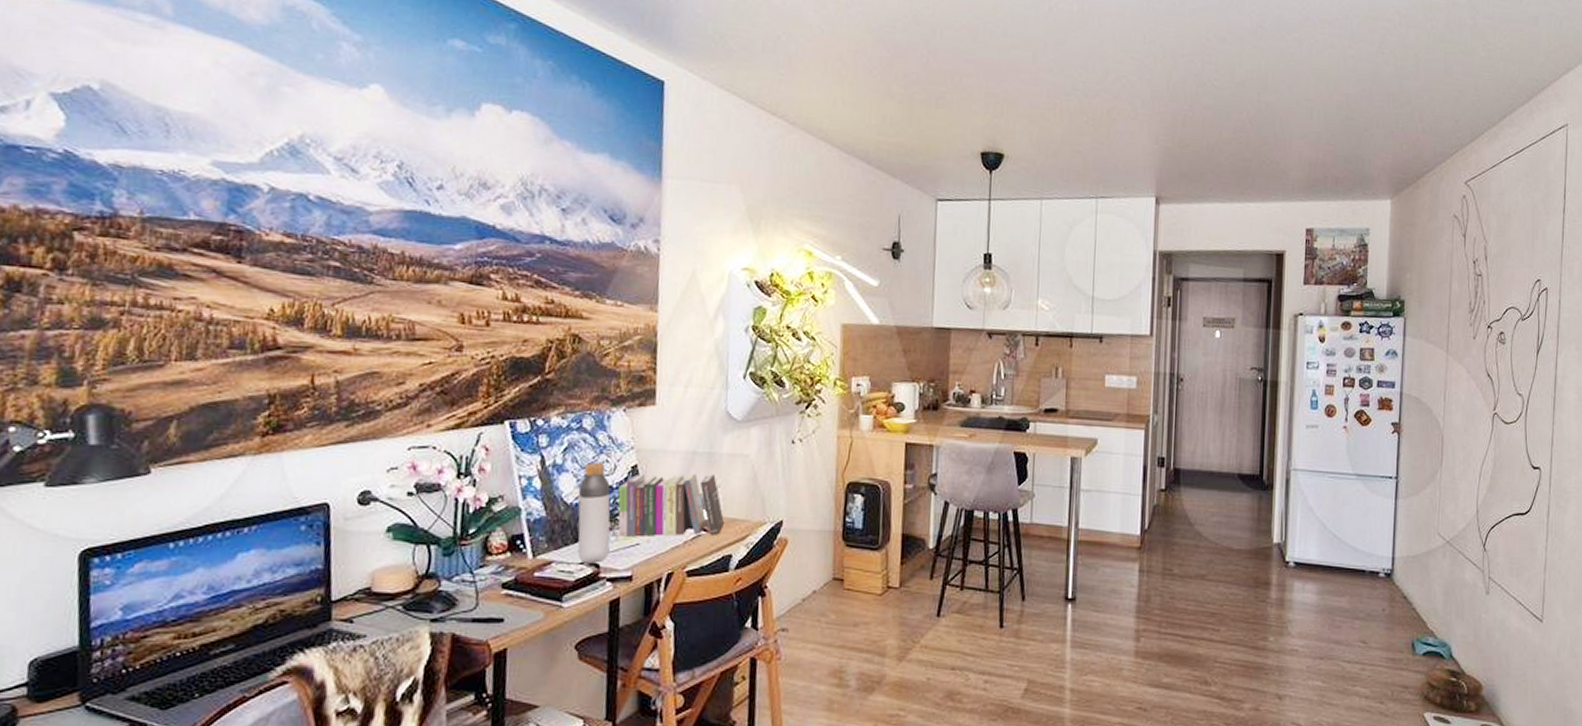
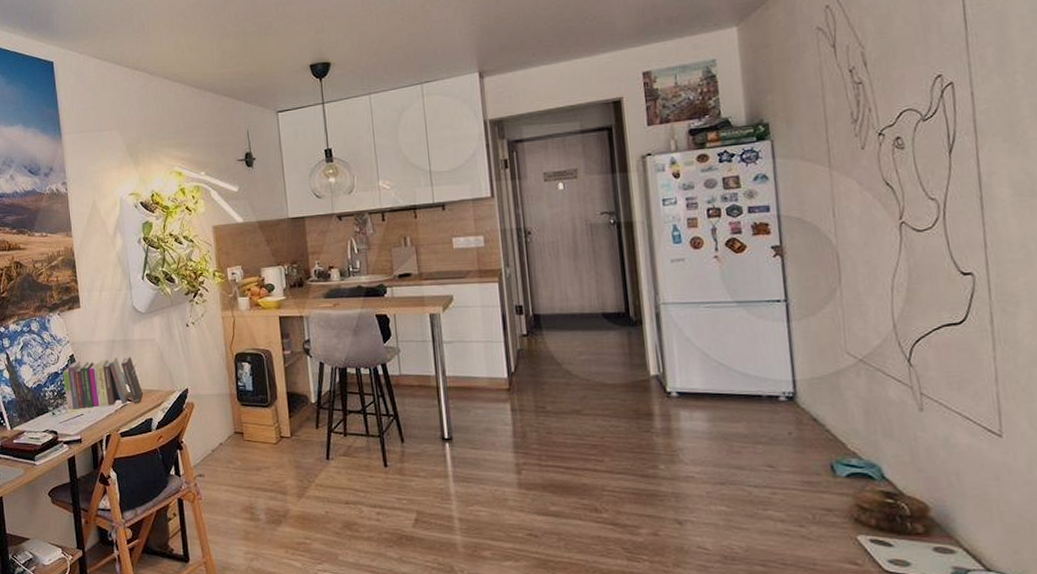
bottle: present [577,463,611,563] -> none [35,356,63,431]

